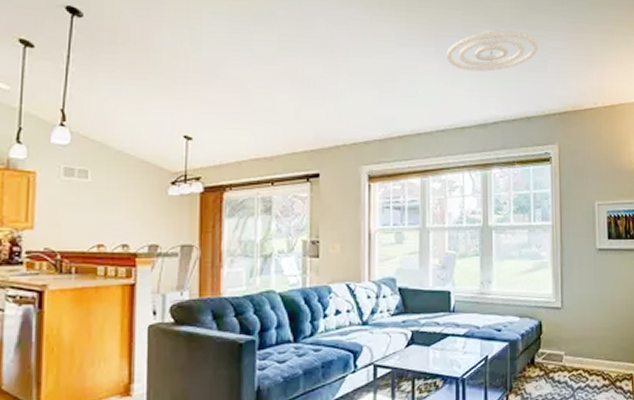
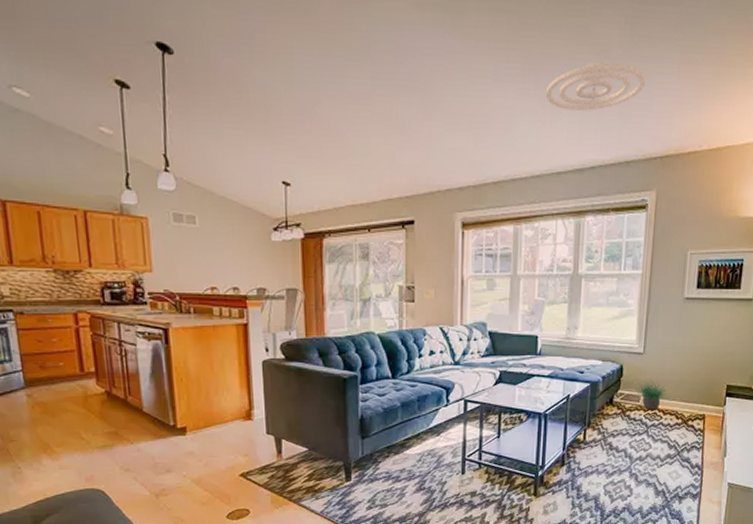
potted plant: none [558,335,590,371] -> present [636,378,667,410]

